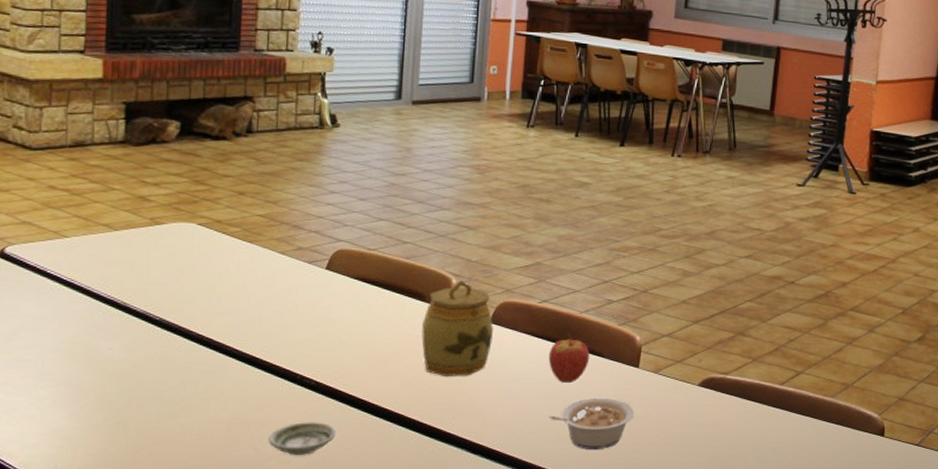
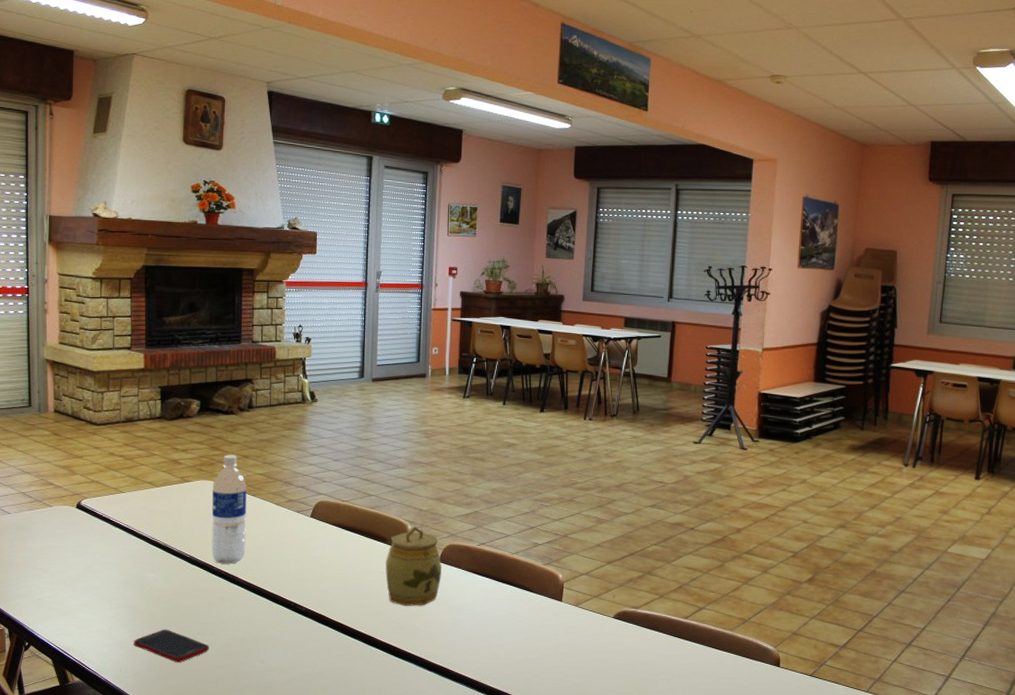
cell phone: none [76,411,183,453] -> present [134,629,209,662]
water bottle: none [190,191,241,328] -> present [212,455,247,564]
saucer: present [268,422,337,455] -> none [272,641,322,667]
fruit: present [548,331,590,383] -> none [487,570,521,613]
legume: present [549,397,635,450] -> none [489,626,560,671]

